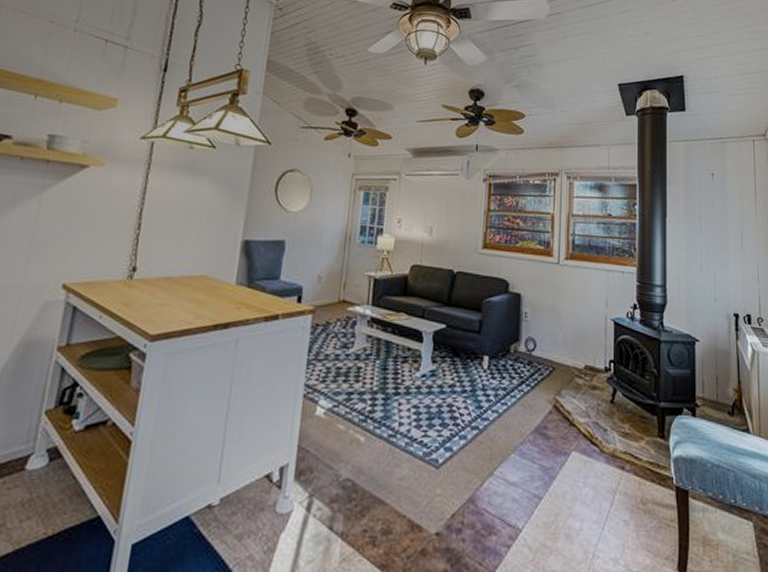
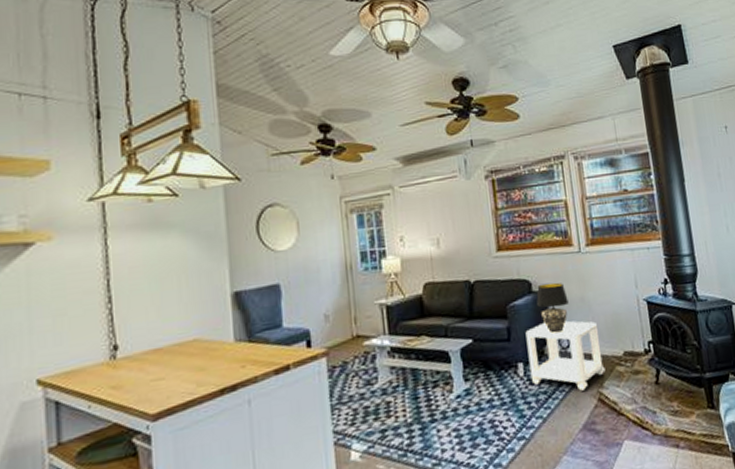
side table: none [493,322,565,394] -> present [525,320,606,391]
table lamp: none [511,286,541,335] -> present [536,282,569,334]

